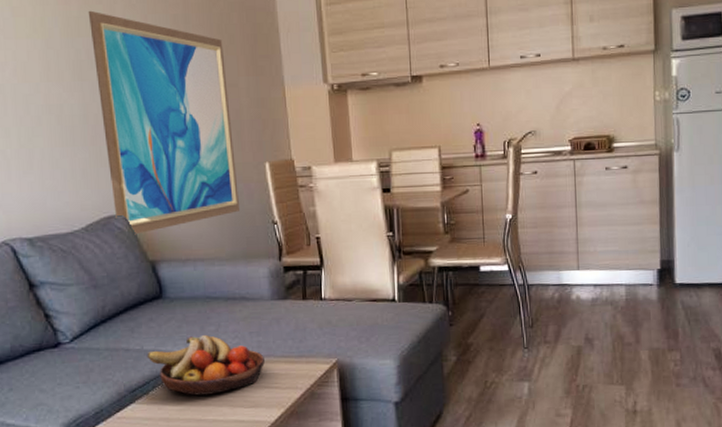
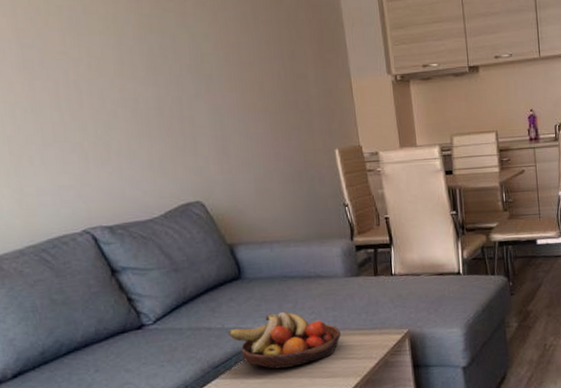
wall art: present [88,10,241,235] -> none [159,8,313,220]

